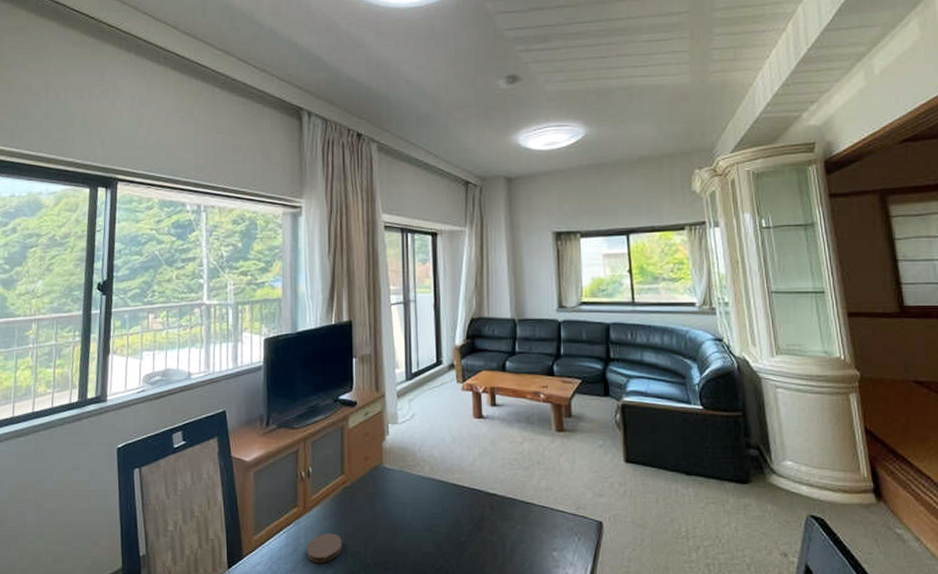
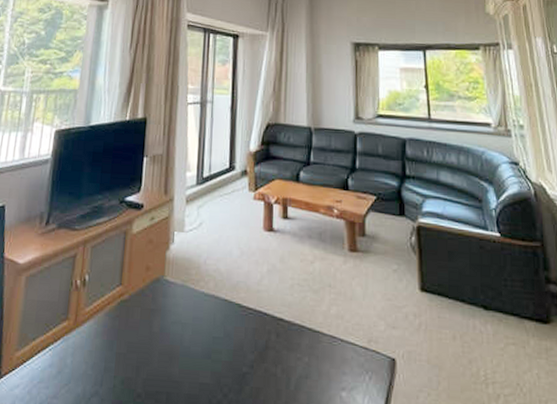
coaster: present [306,533,342,563] -> none [71,353,113,390]

